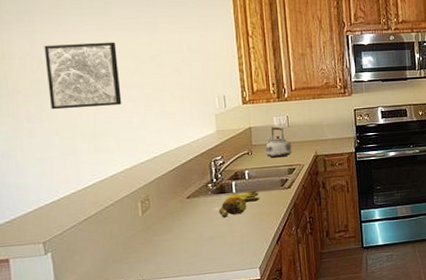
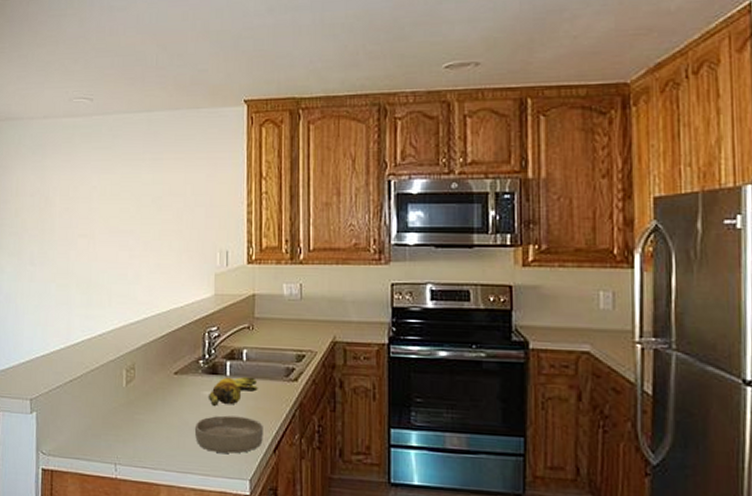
wall art: present [44,42,122,110] -> none [51,180,119,254]
bowl: none [209,221,267,253] -> present [194,415,263,454]
kettle: present [266,126,292,158] -> none [271,296,303,338]

